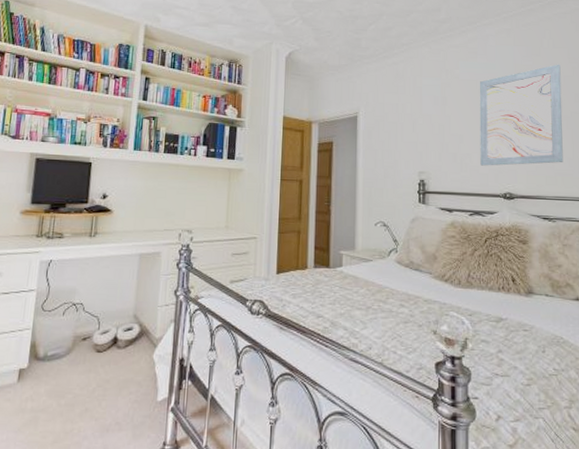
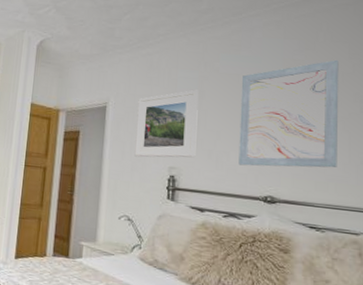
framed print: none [386,96,442,164] -> present [134,89,199,158]

